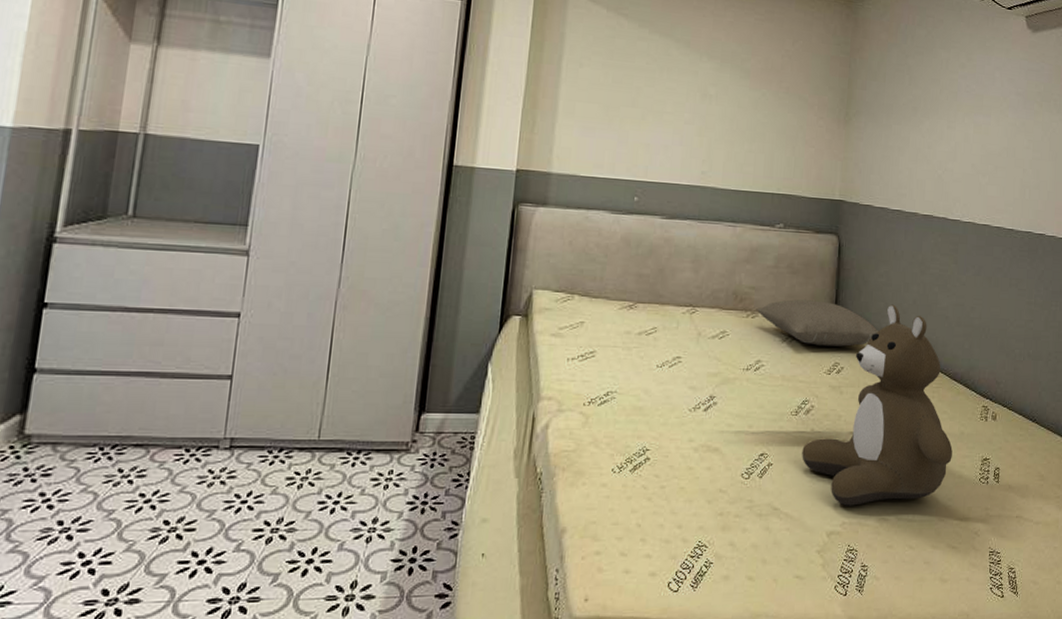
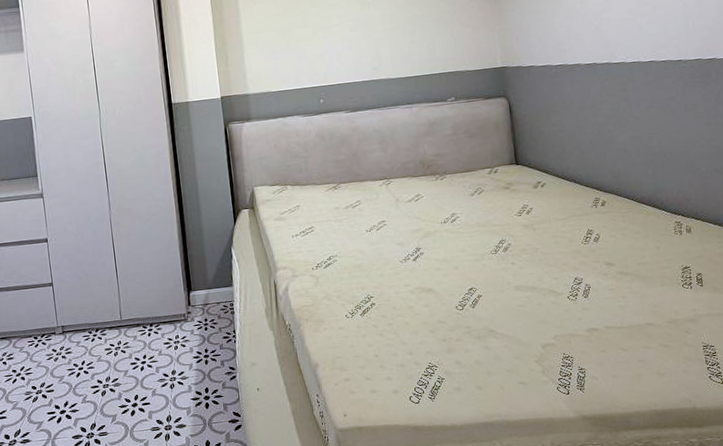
pillow: present [756,299,879,347] -> none [443,155,561,194]
teddy bear: present [802,304,953,506] -> none [506,147,652,322]

